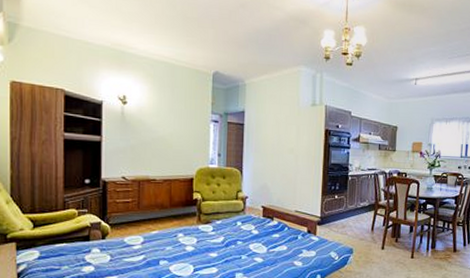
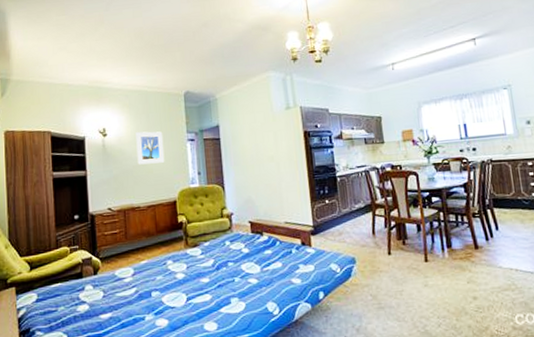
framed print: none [157,105,187,140] -> present [136,131,165,165]

